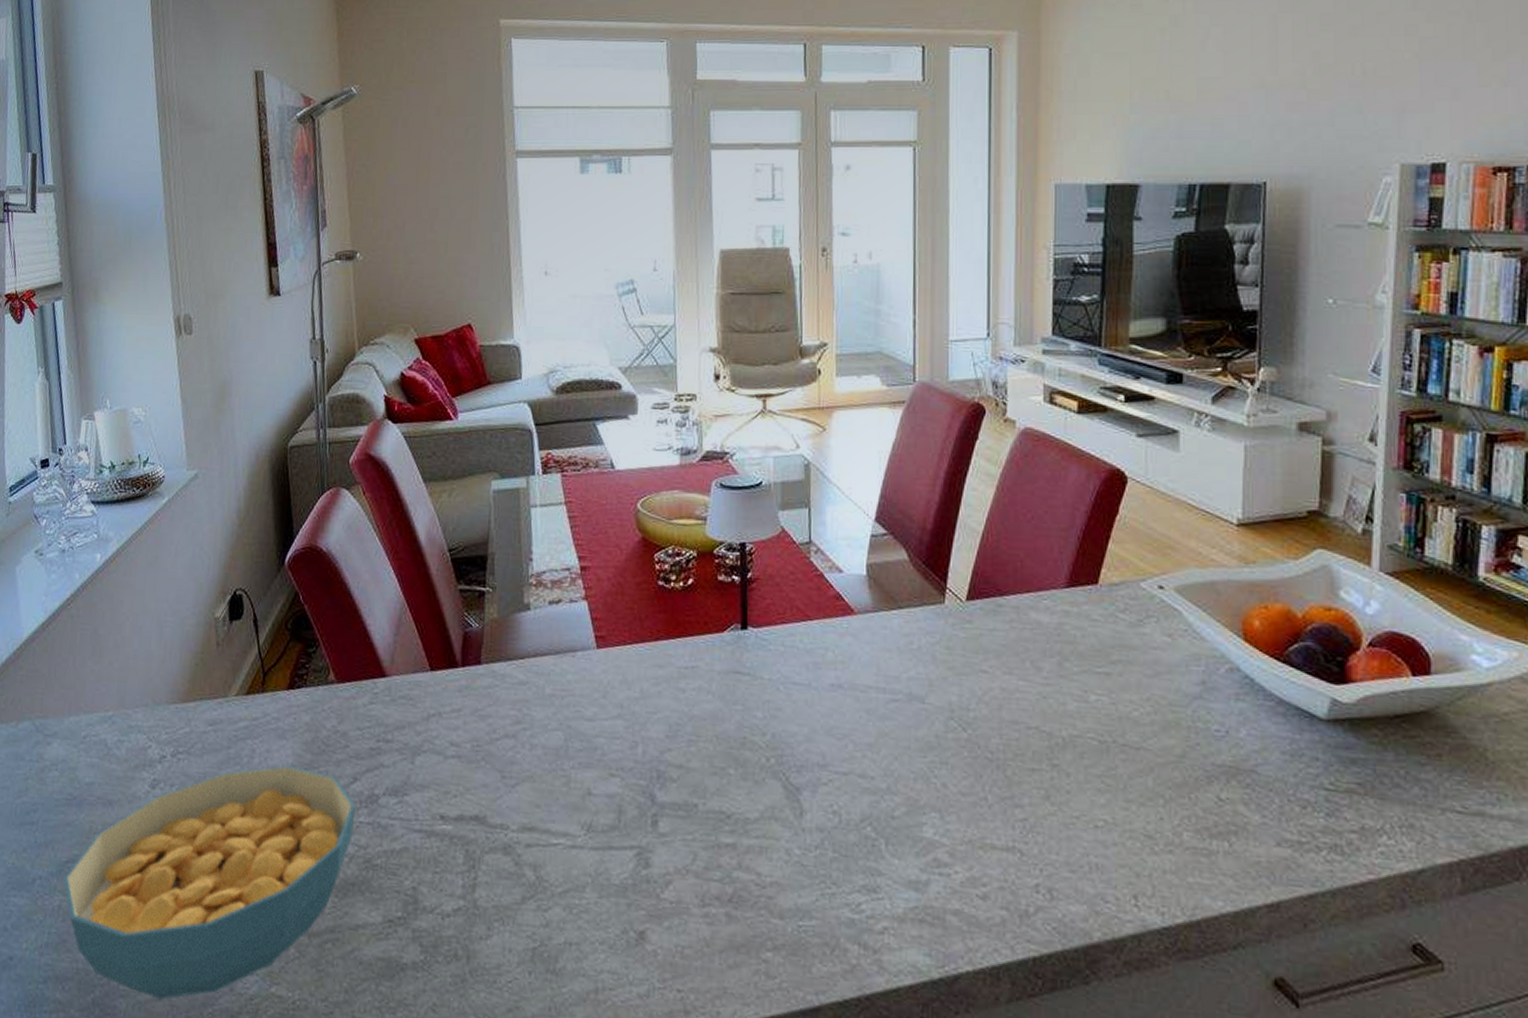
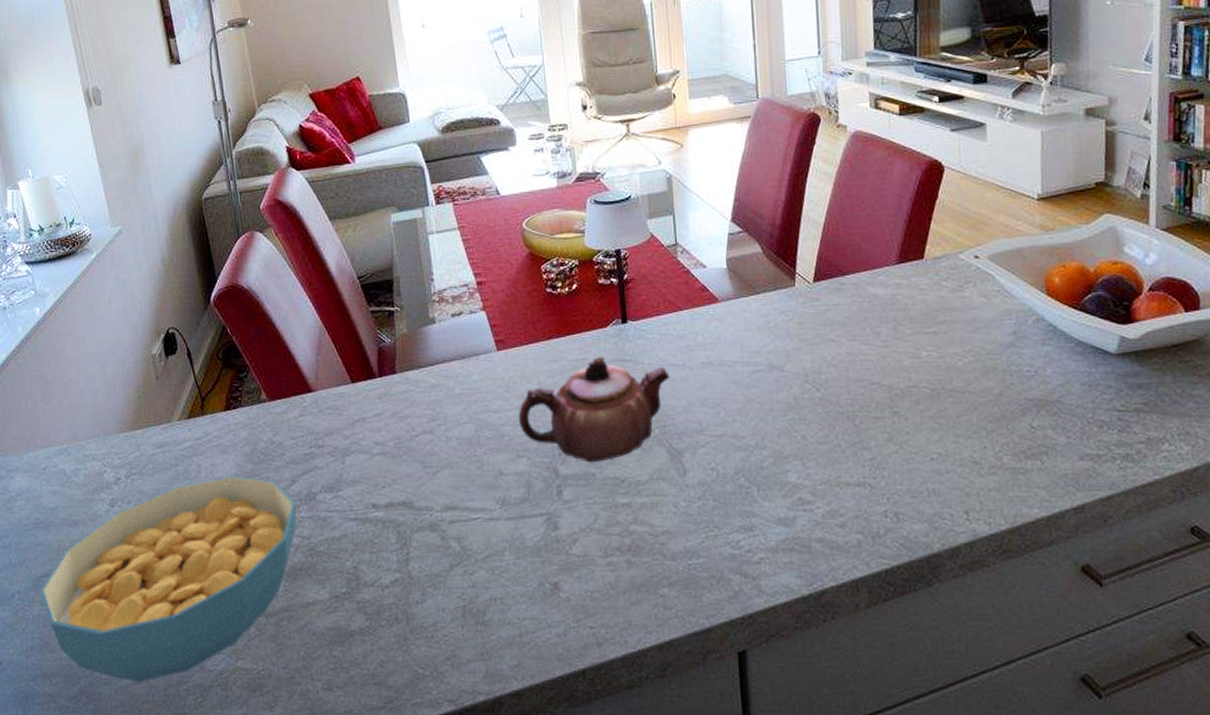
teapot: none [614,665,792,791] -> present [518,356,670,463]

